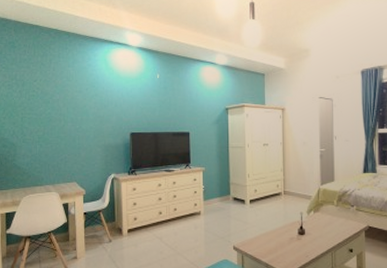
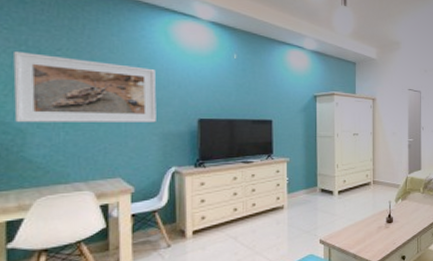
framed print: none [8,85,100,138] -> present [13,52,157,123]

